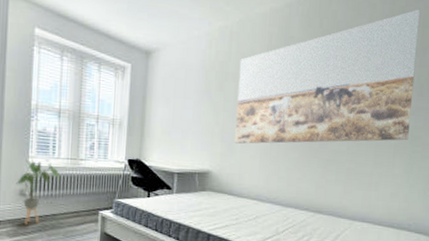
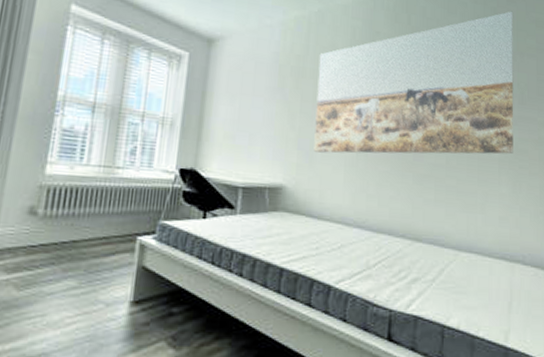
house plant: present [16,160,60,226] -> none [25,166,88,256]

